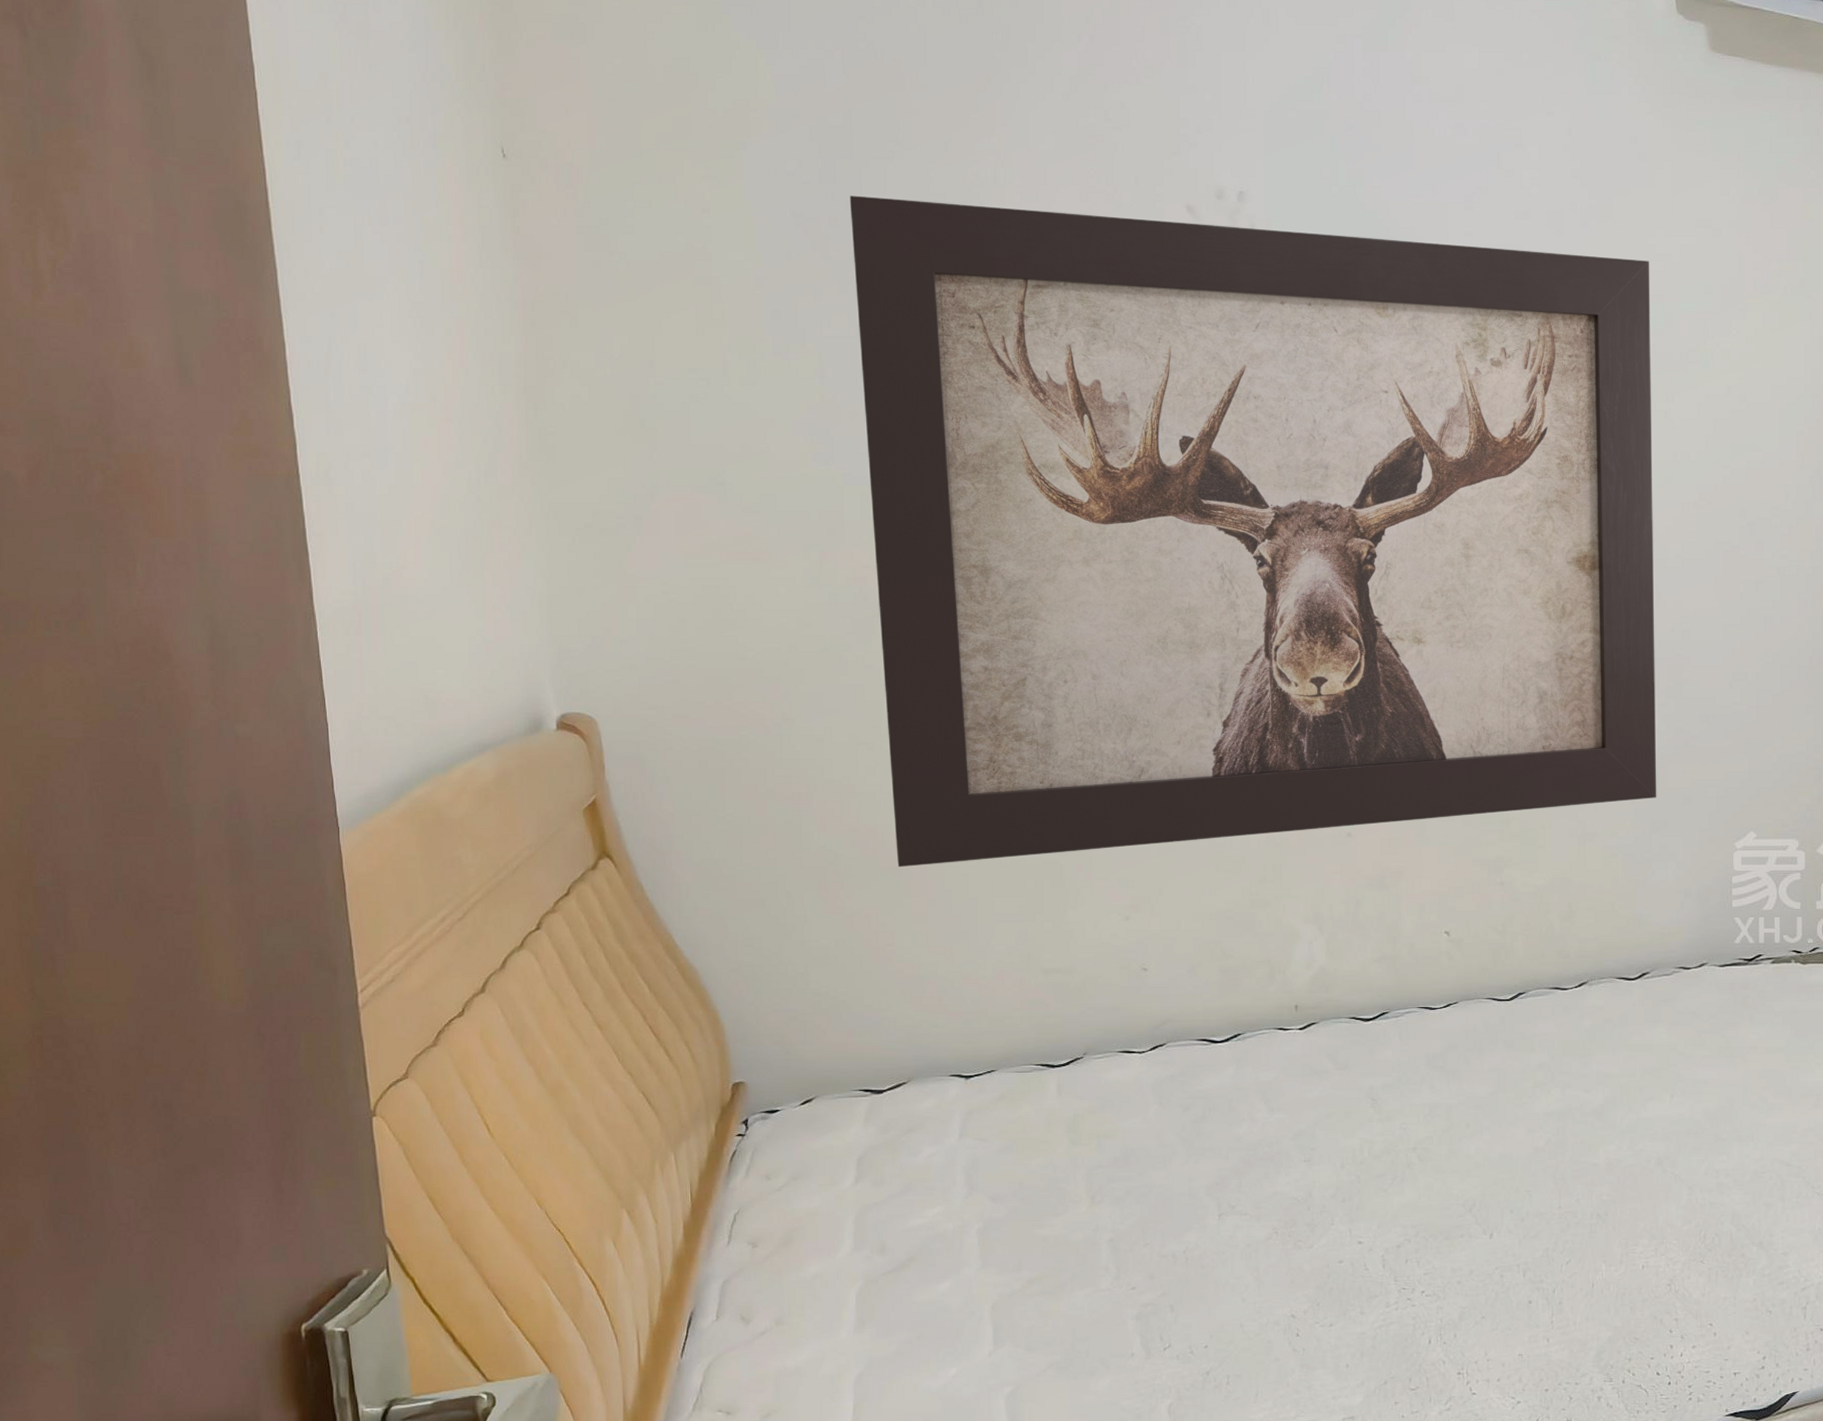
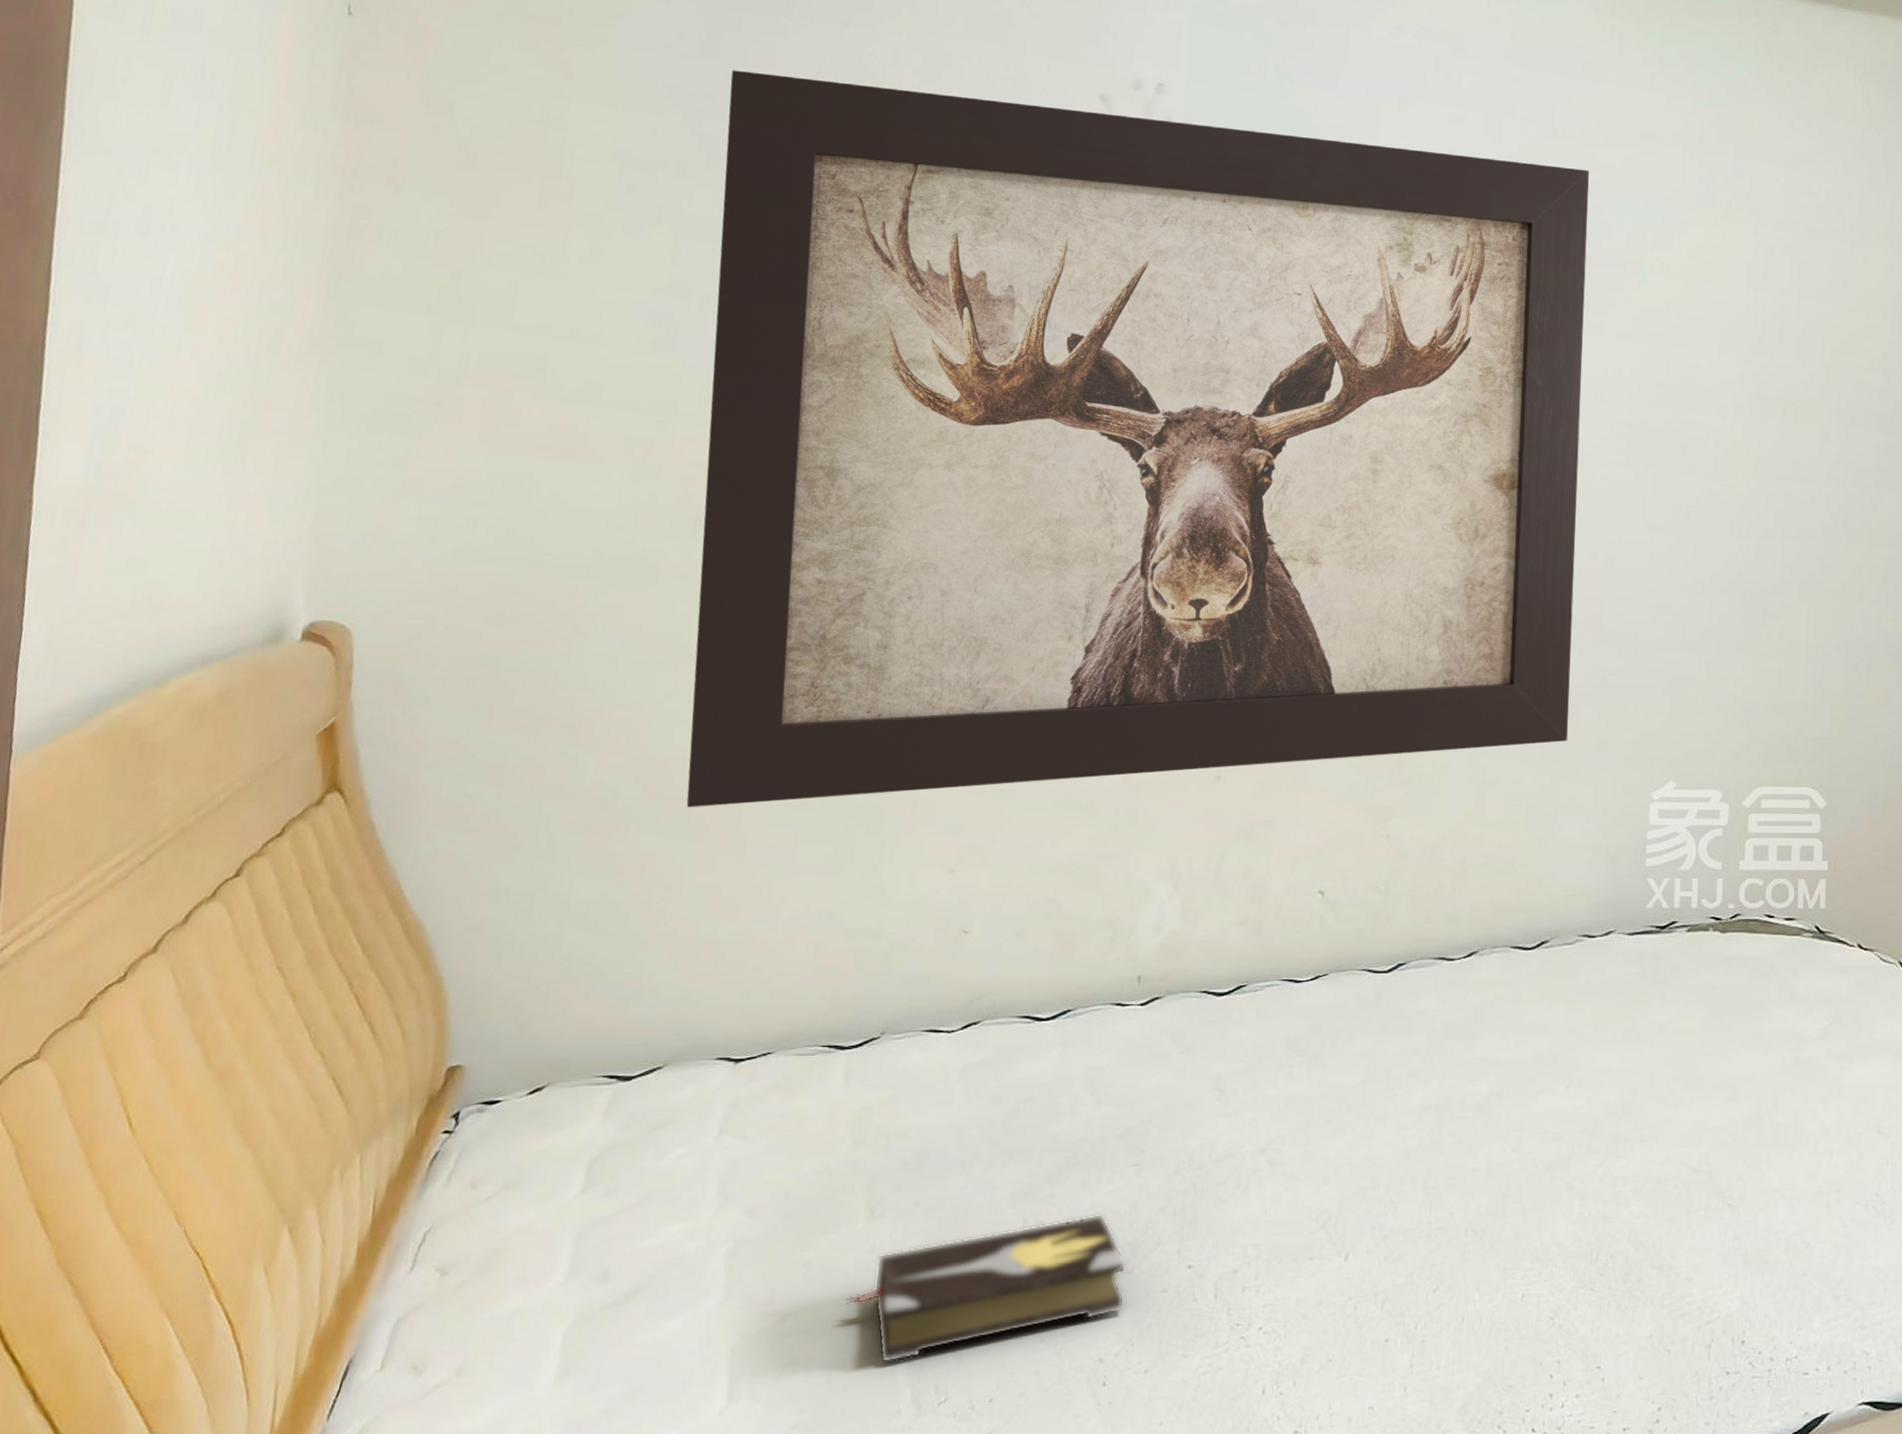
hardback book: none [1079,1200,1309,1318] -> present [845,1213,1127,1364]

